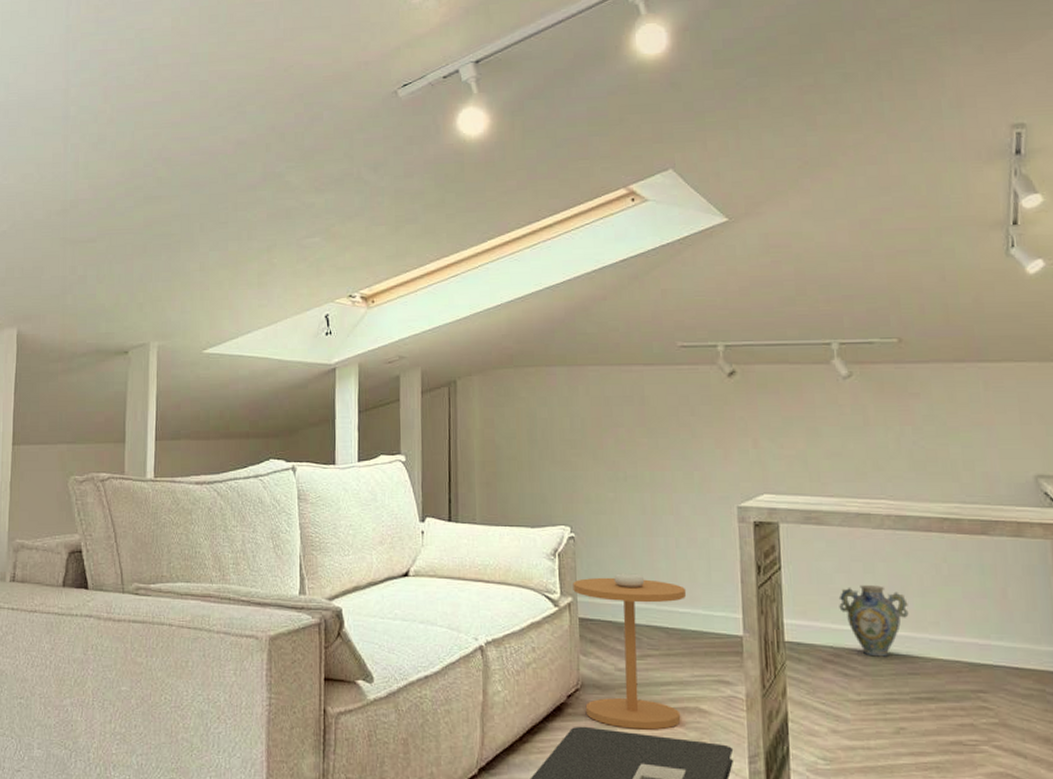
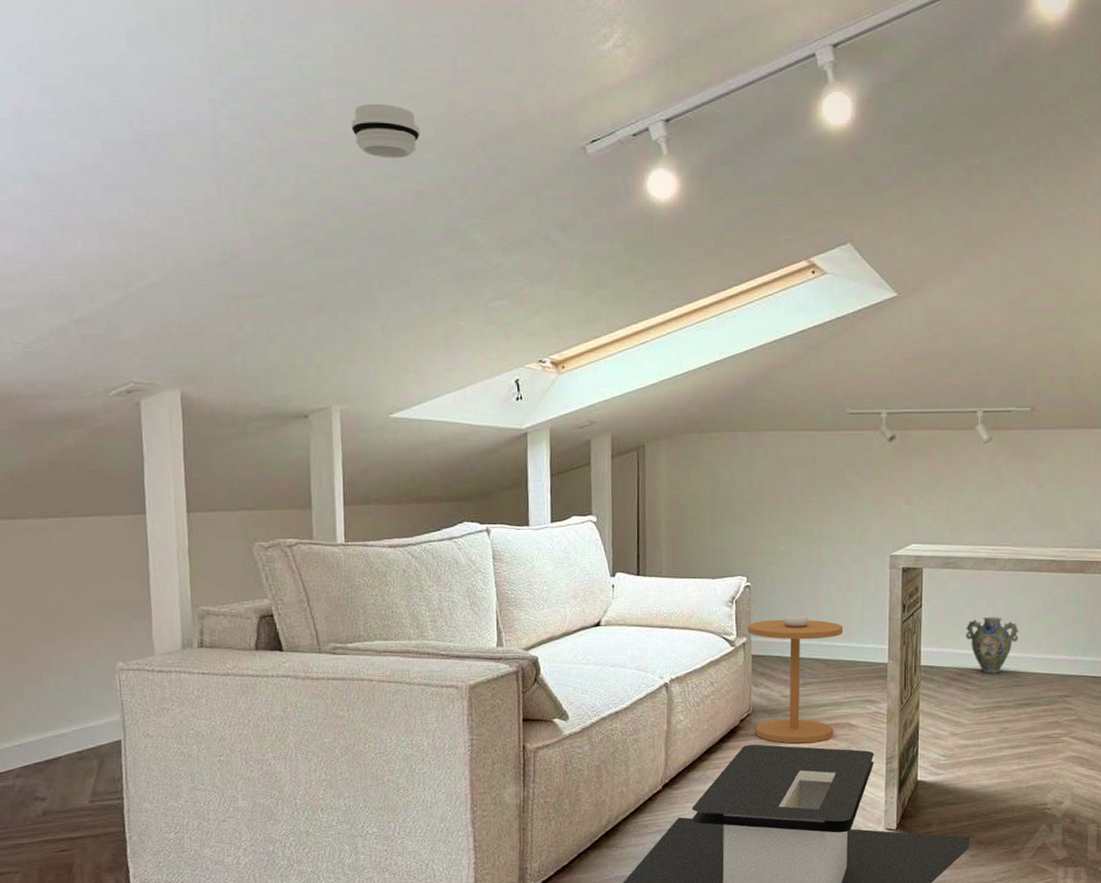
smoke detector: none [183,64,244,112] -> present [351,103,421,159]

